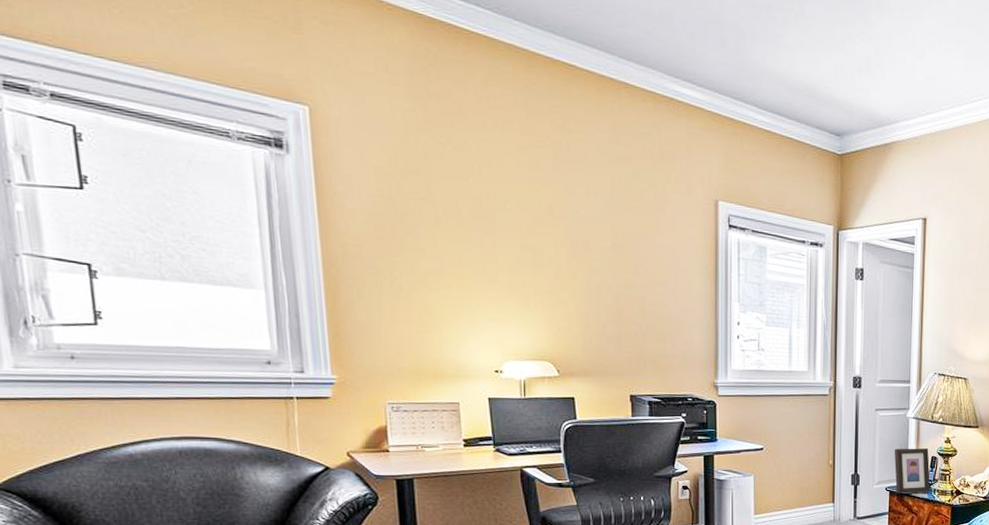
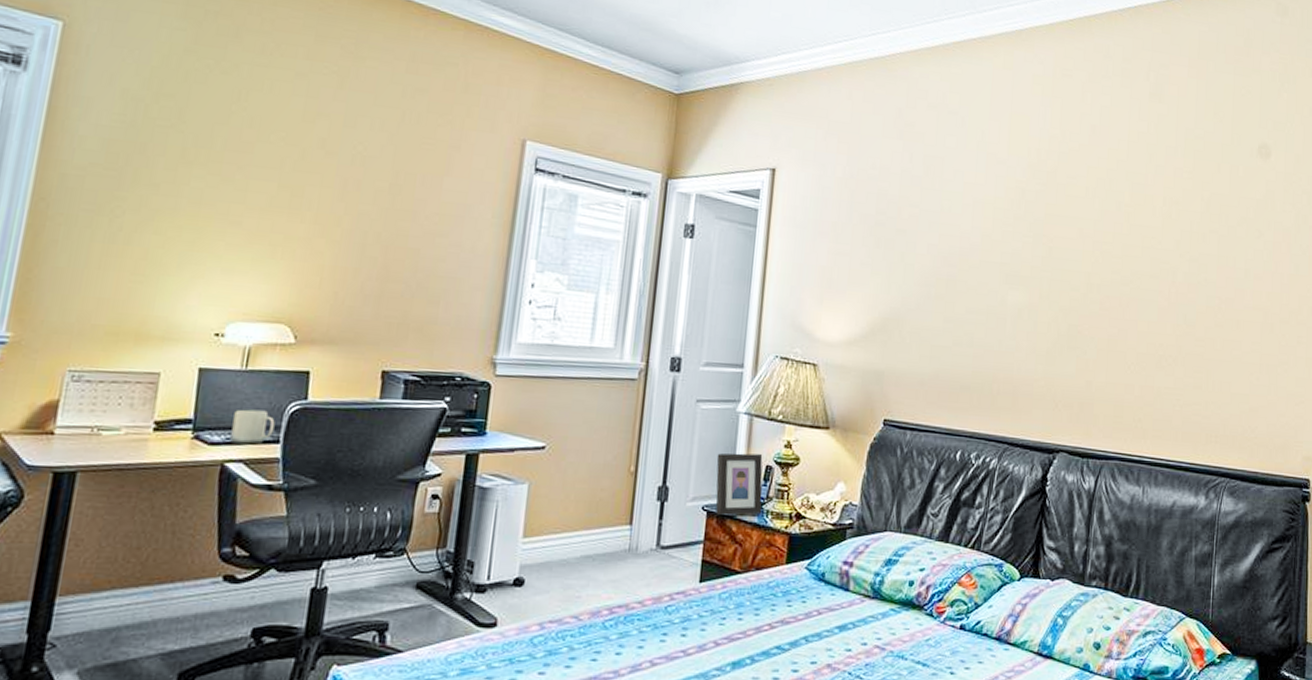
mug: none [522,428,555,454] -> present [230,409,275,445]

